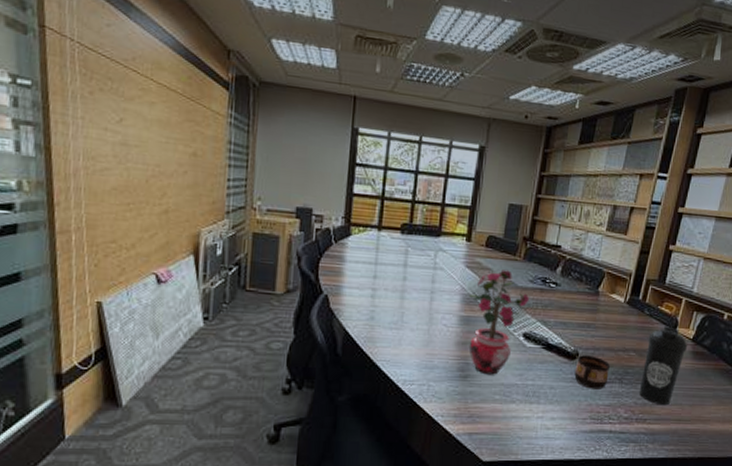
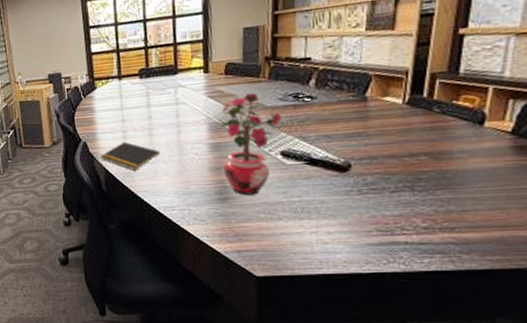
notepad: none [342,301,410,336] -> present [100,141,161,171]
cup: present [574,355,610,390] -> none [349,165,394,200]
water bottle: present [639,326,688,406] -> none [439,121,506,212]

